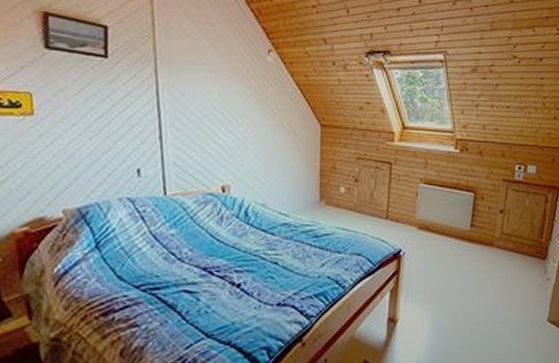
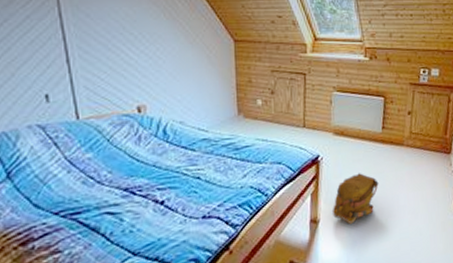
backpack: none [411,272,464,327] -> present [331,173,379,224]

